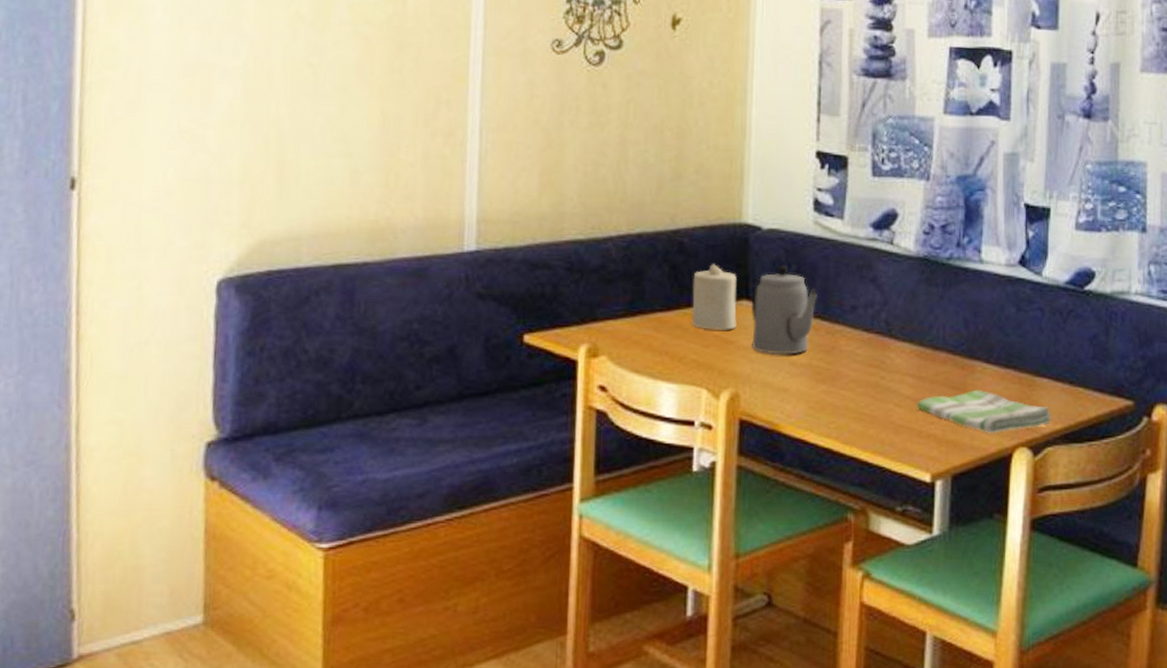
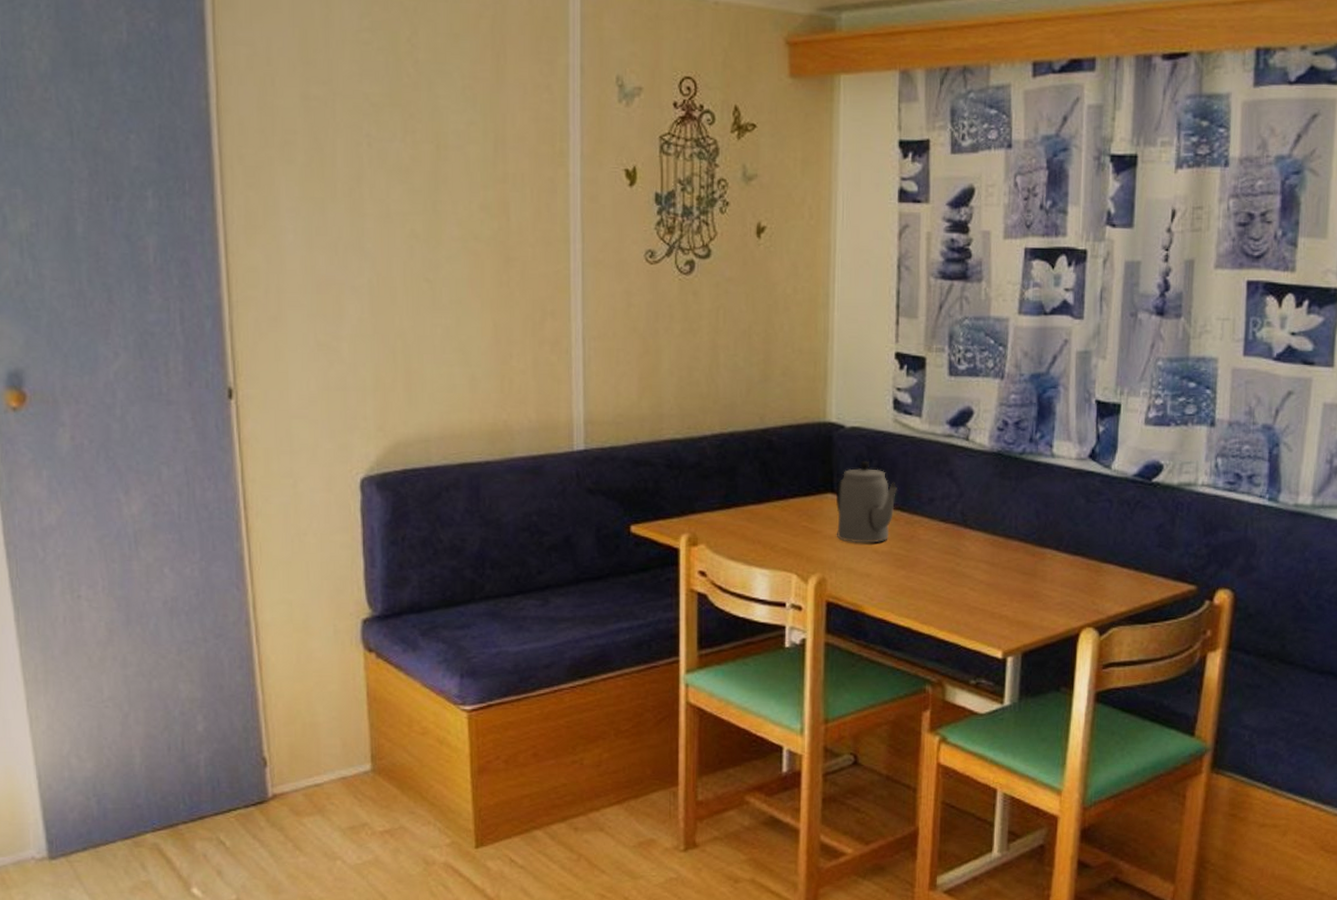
candle: present [691,263,737,330] -> none [781,459,823,521]
dish towel: present [917,389,1052,434] -> none [990,575,1117,615]

